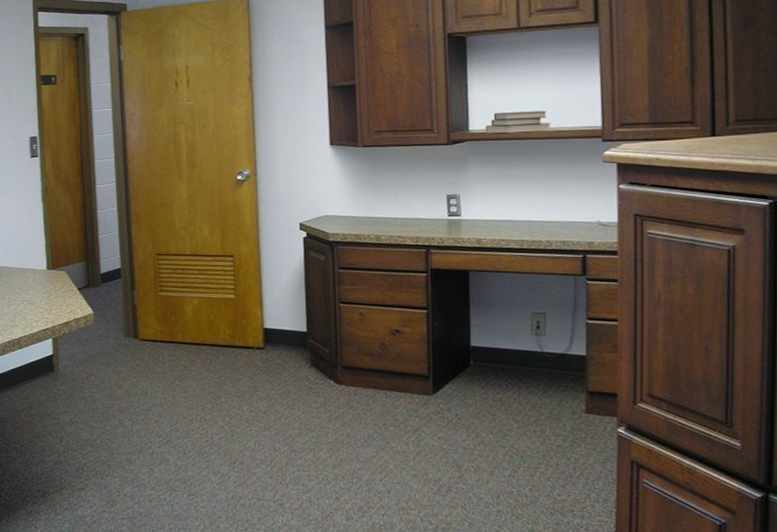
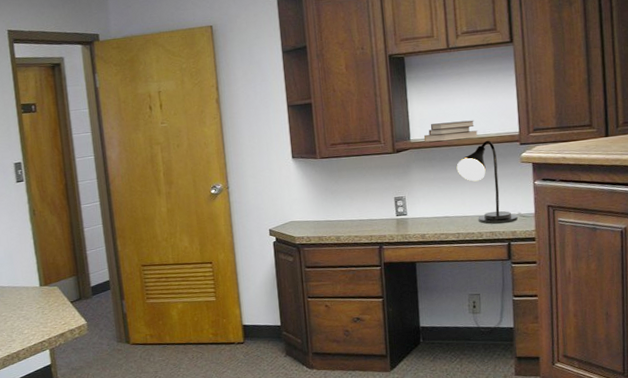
desk lamp: none [523,134,596,233] -> present [456,140,518,225]

